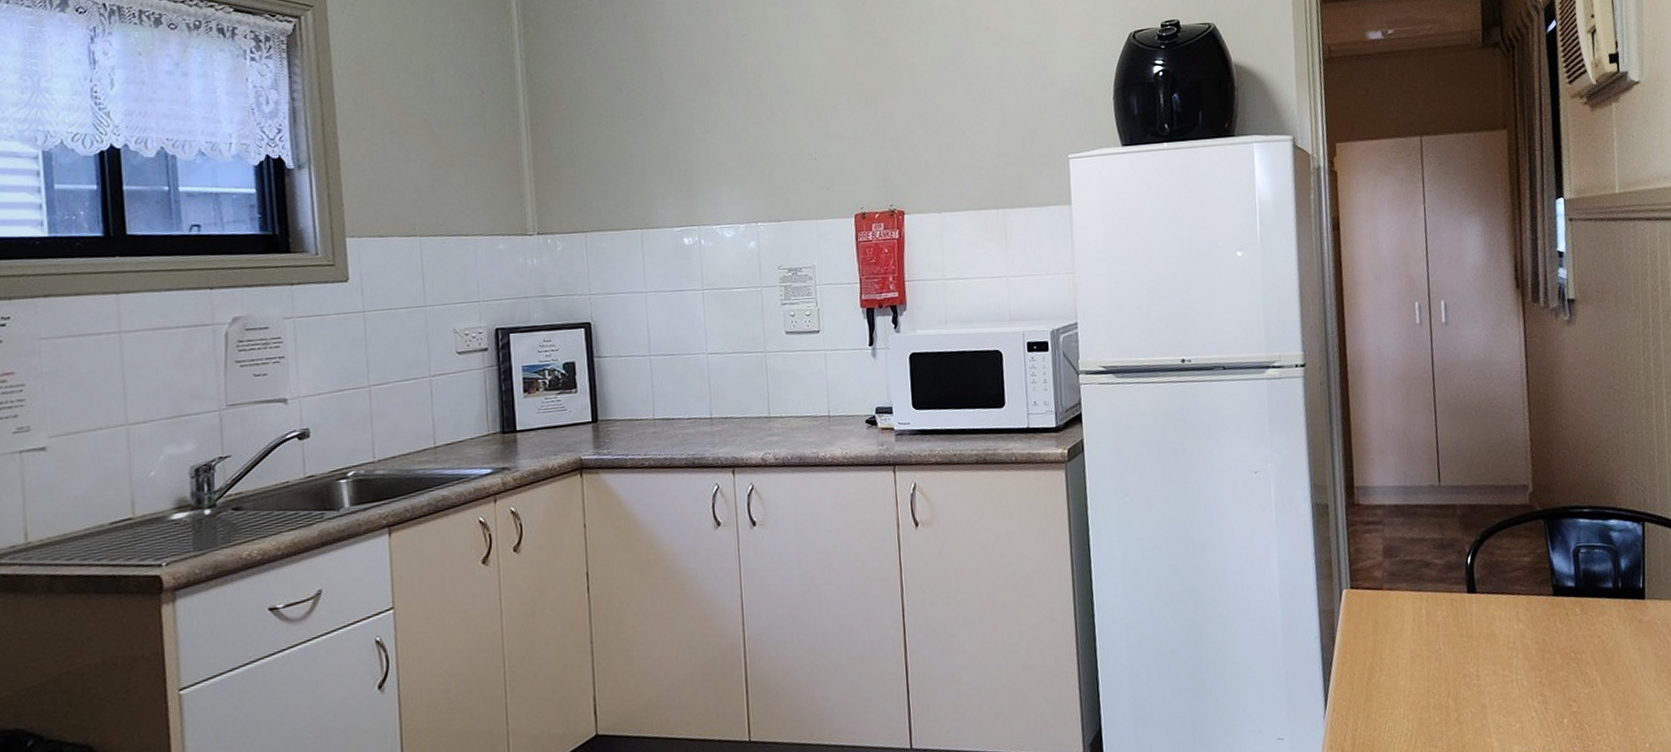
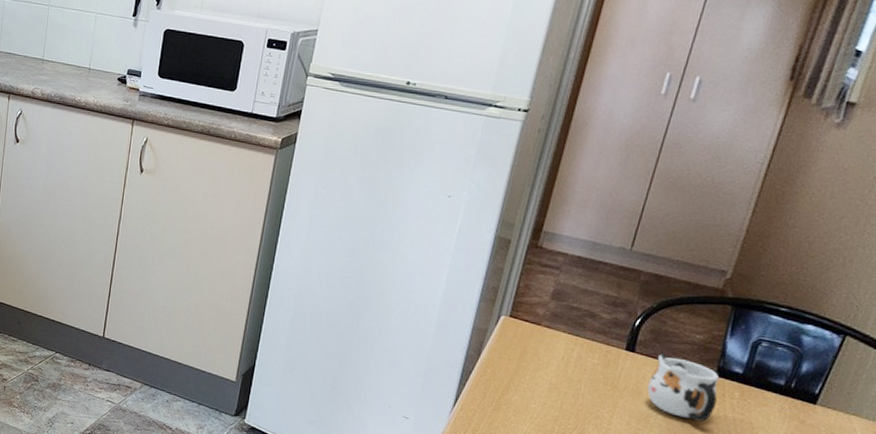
mug: none [1498,584,1565,651] -> present [647,352,720,422]

